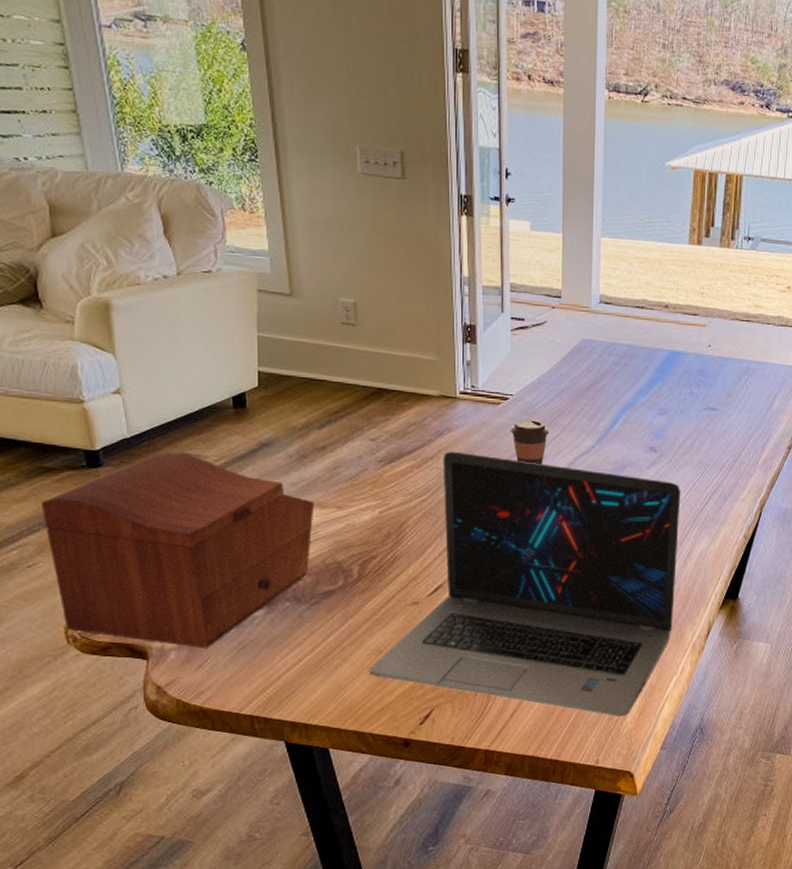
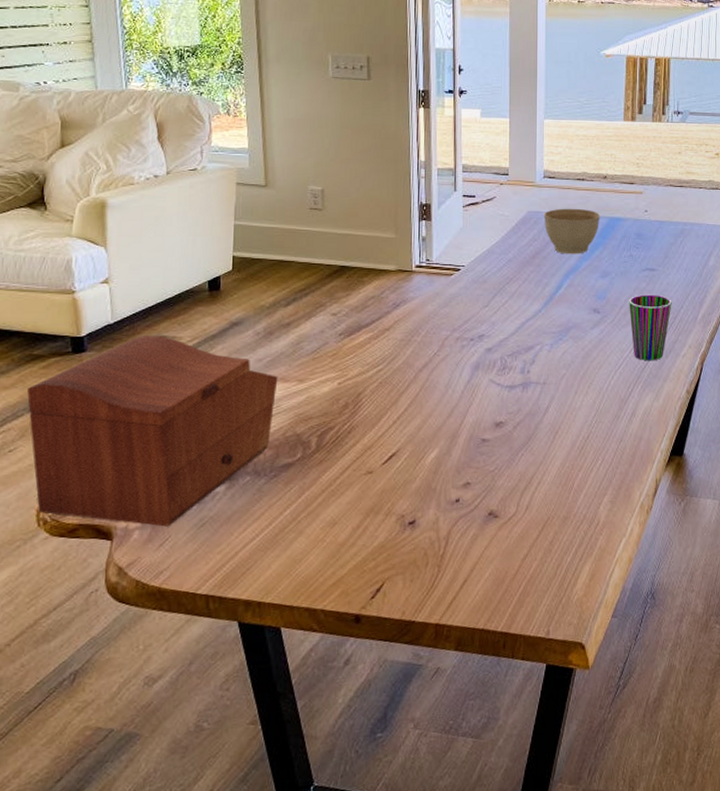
laptop: present [369,451,681,716] -> none [323,321,624,583]
coffee cup: present [510,420,550,464] -> none [461,288,499,330]
planter bowl: none [599,337,660,389] -> present [543,208,600,254]
cup: none [687,435,733,504] -> present [629,294,672,361]

